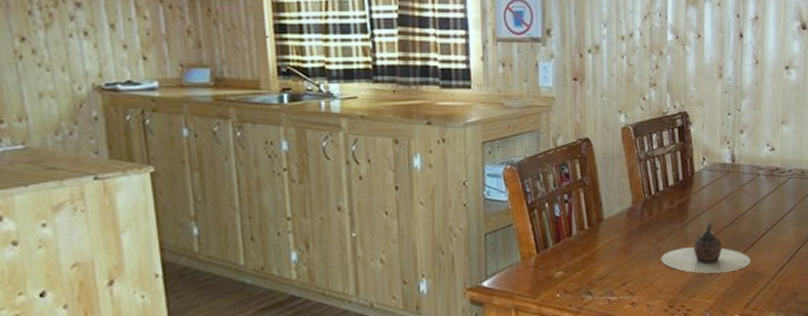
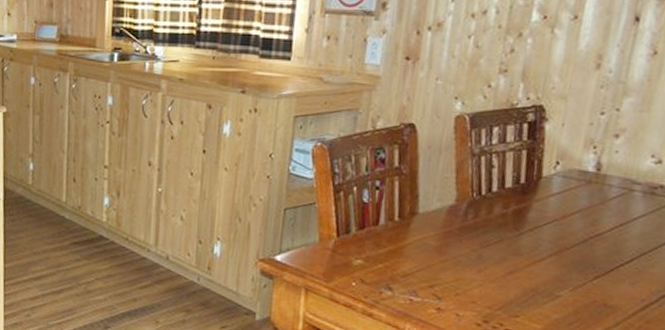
teapot: present [661,222,751,274] -> none [481,236,603,298]

